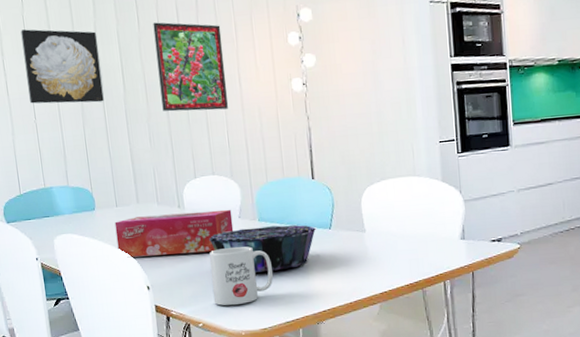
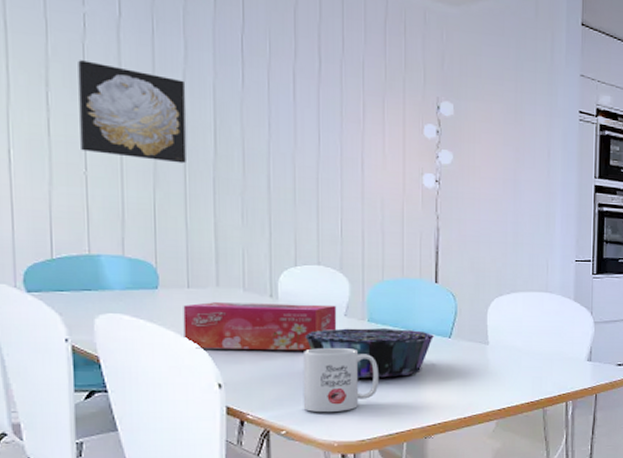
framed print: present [153,22,229,112] -> none [261,84,346,195]

